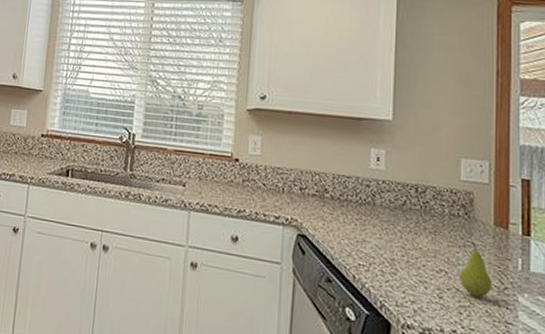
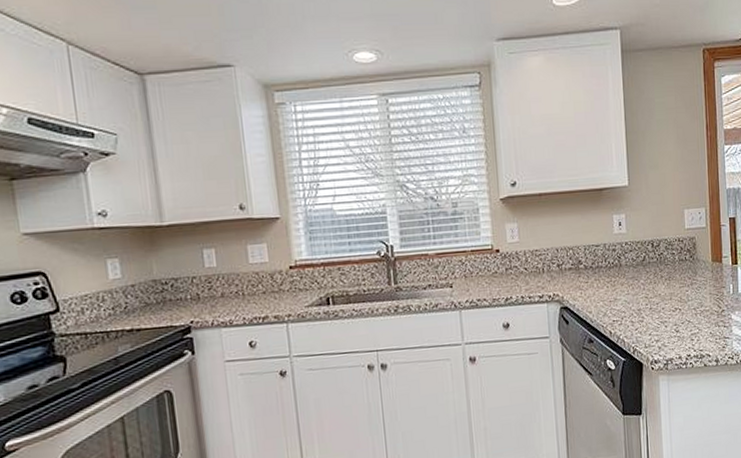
fruit: present [458,242,491,298] -> none [689,279,713,324]

